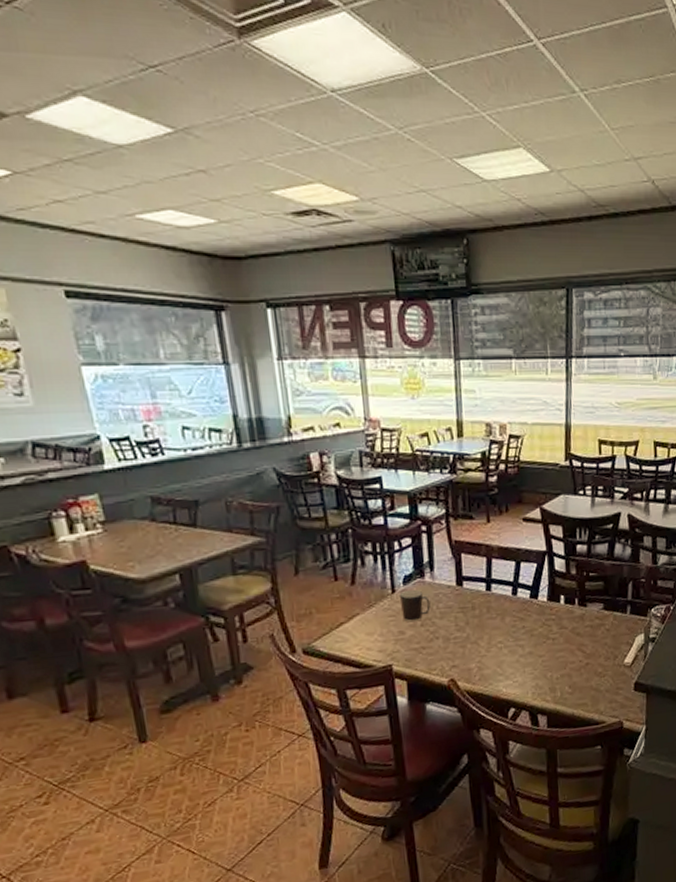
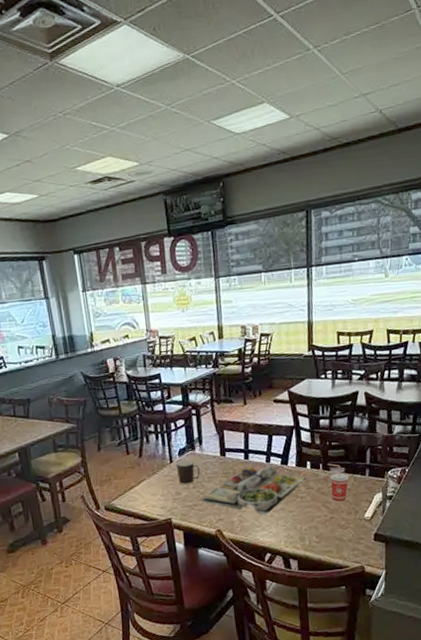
food tray: none [426,599,559,662] -> present [198,465,306,516]
beverage cup: none [583,598,609,644] -> present [327,463,350,502]

